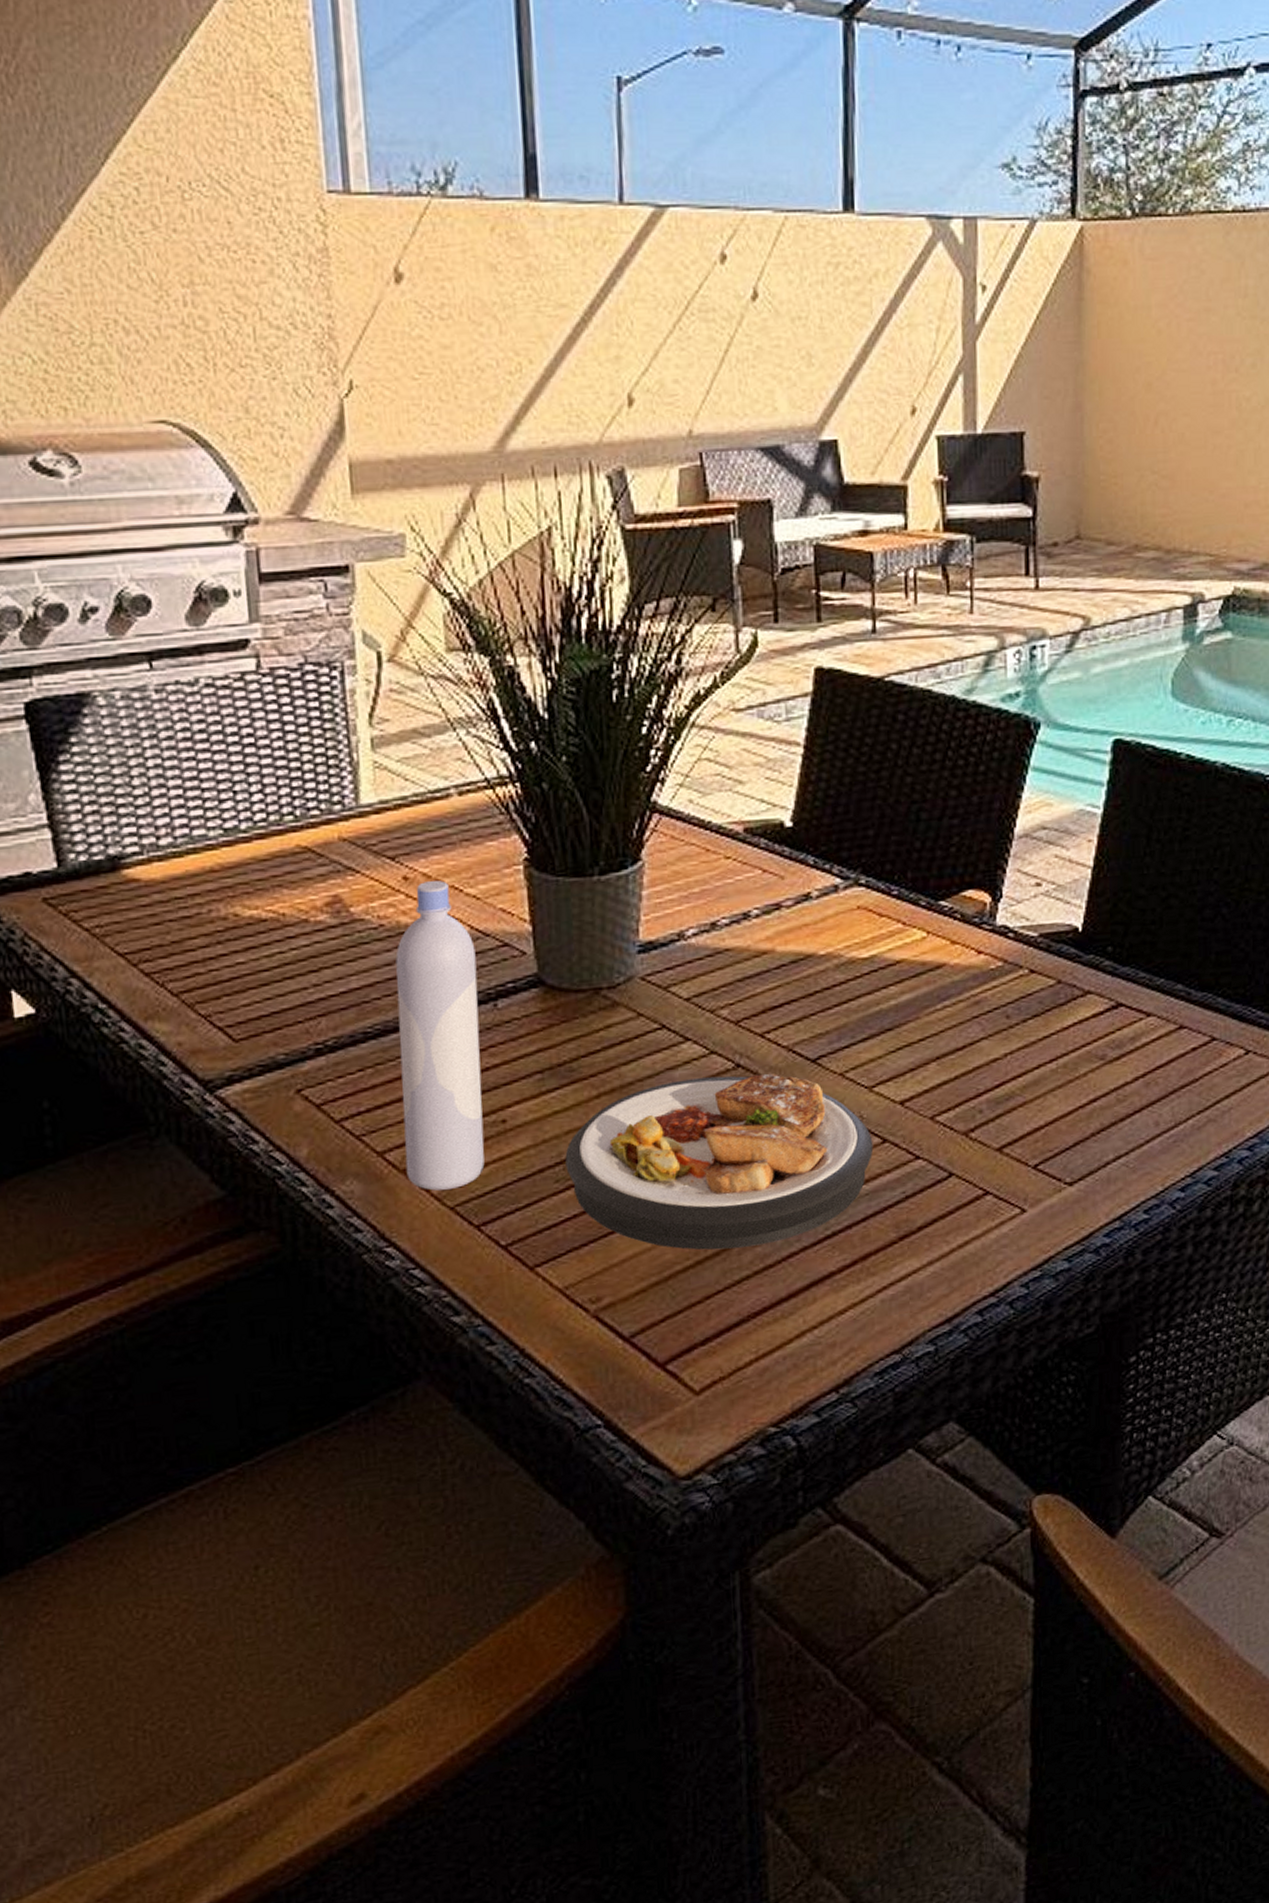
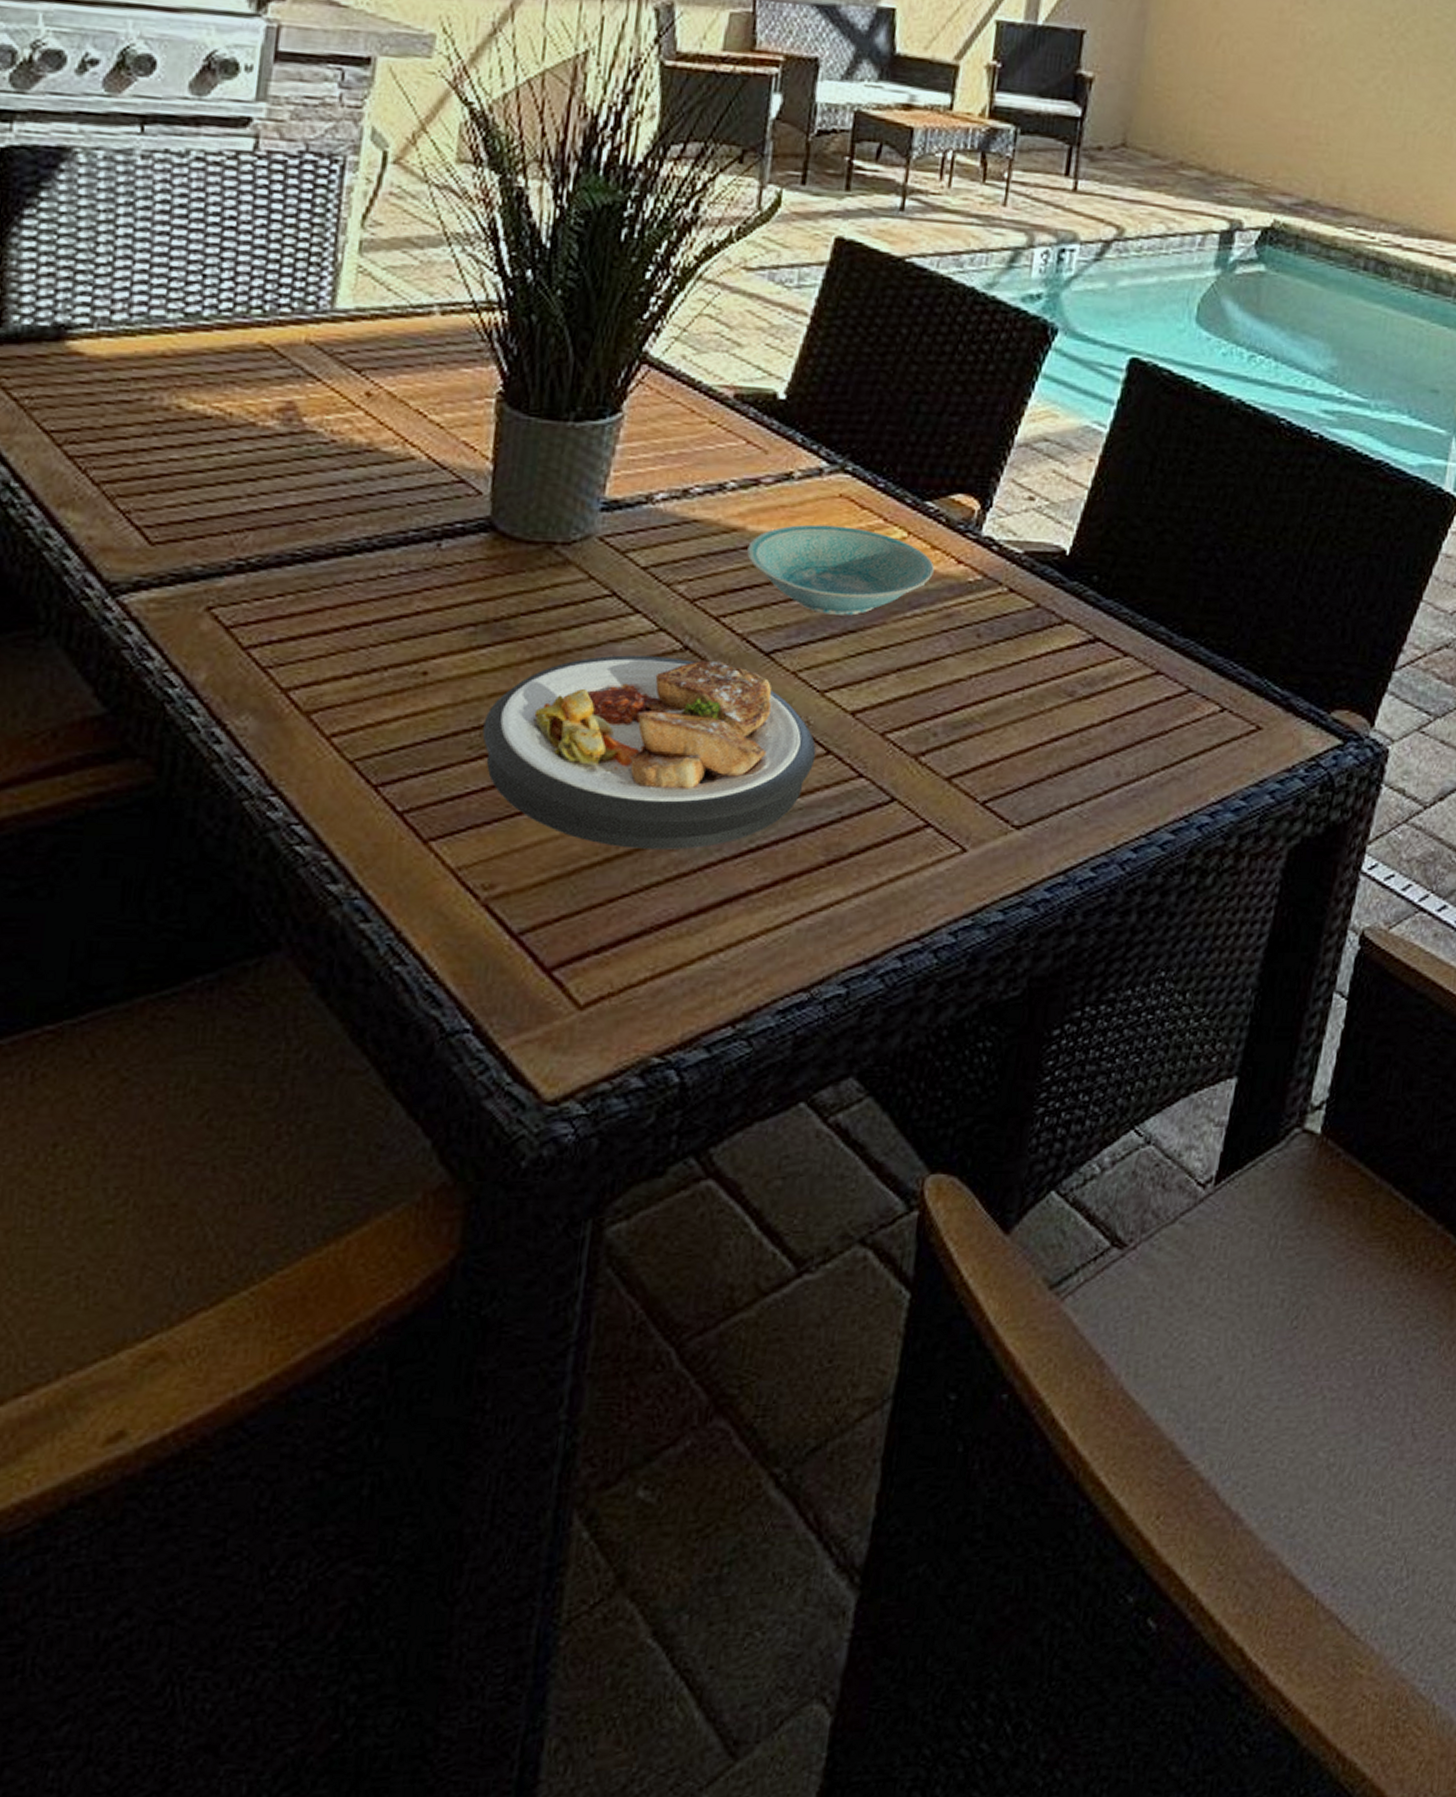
bottle: present [395,880,485,1191] -> none [308,401,429,741]
bowl: none [780,935,957,1018] -> present [747,524,934,616]

